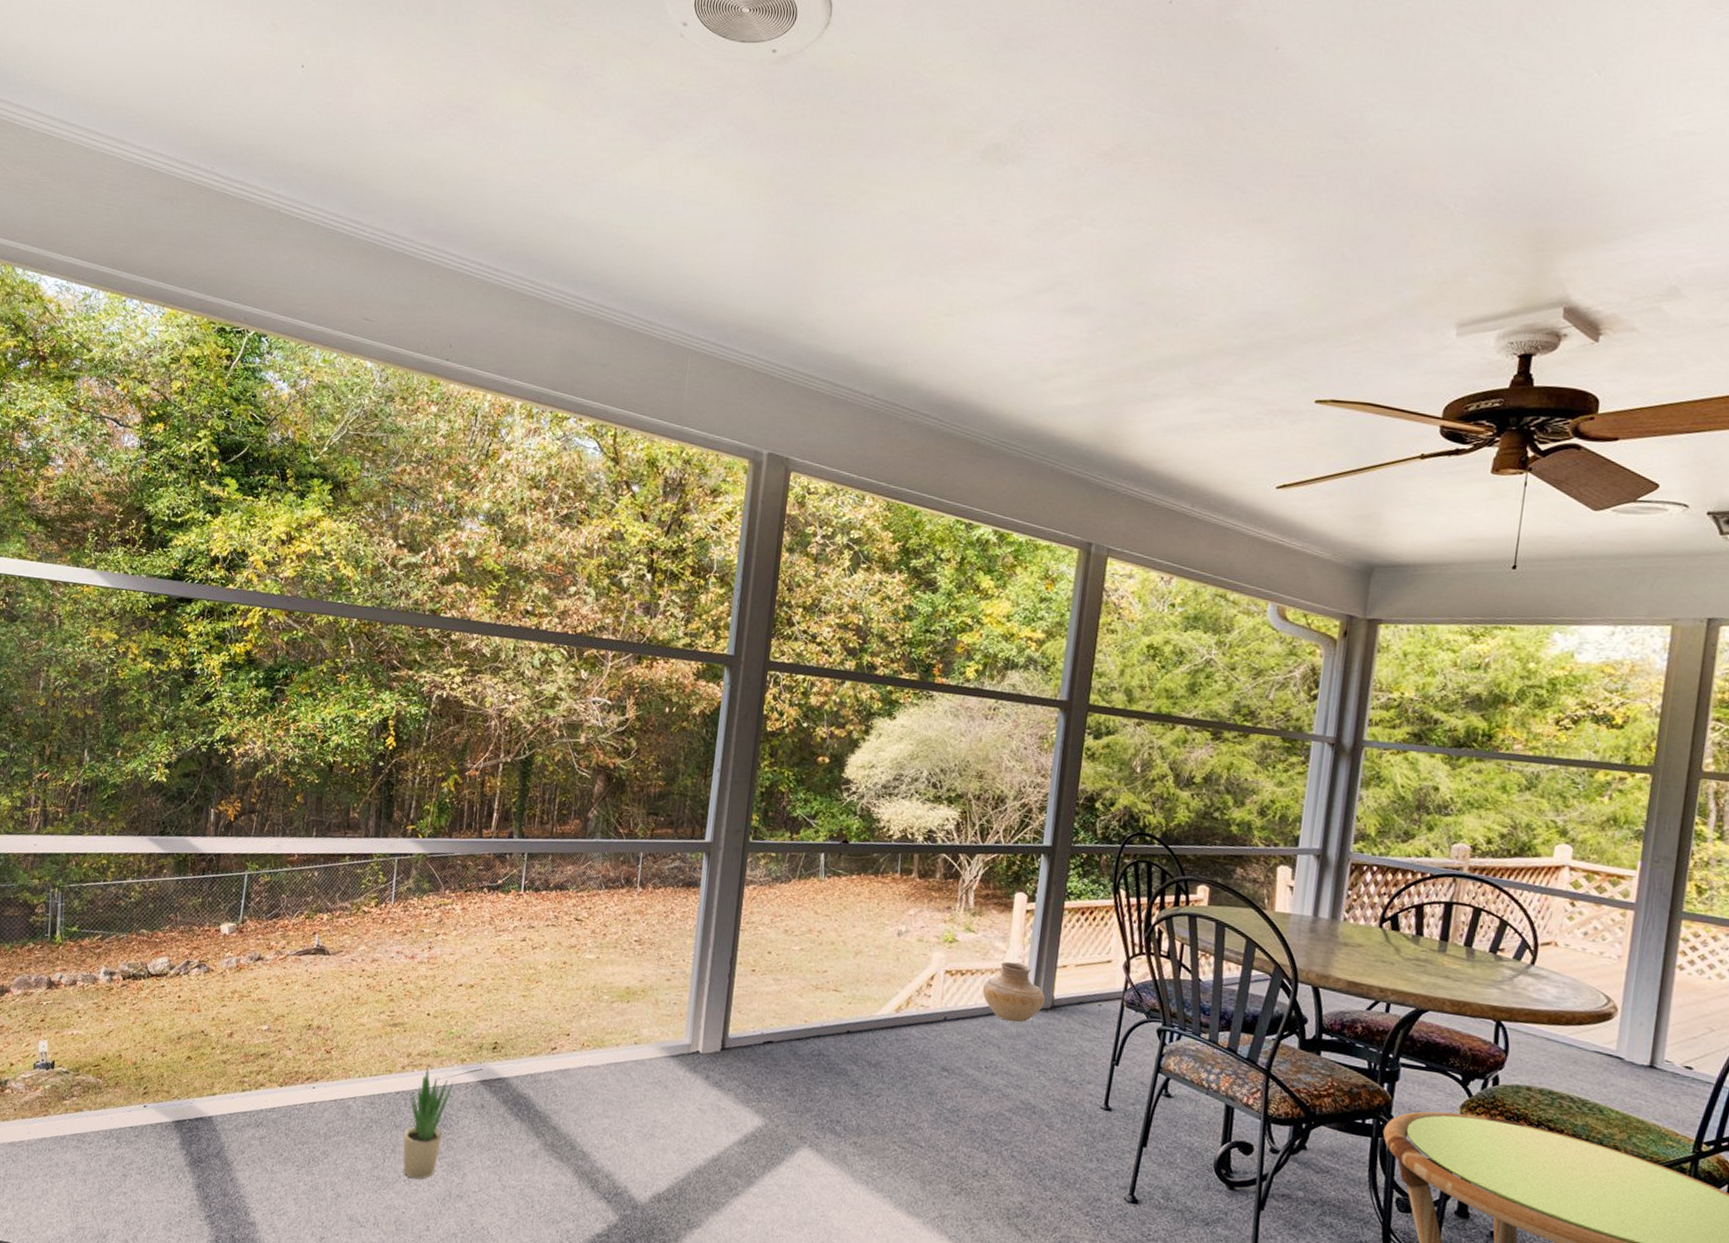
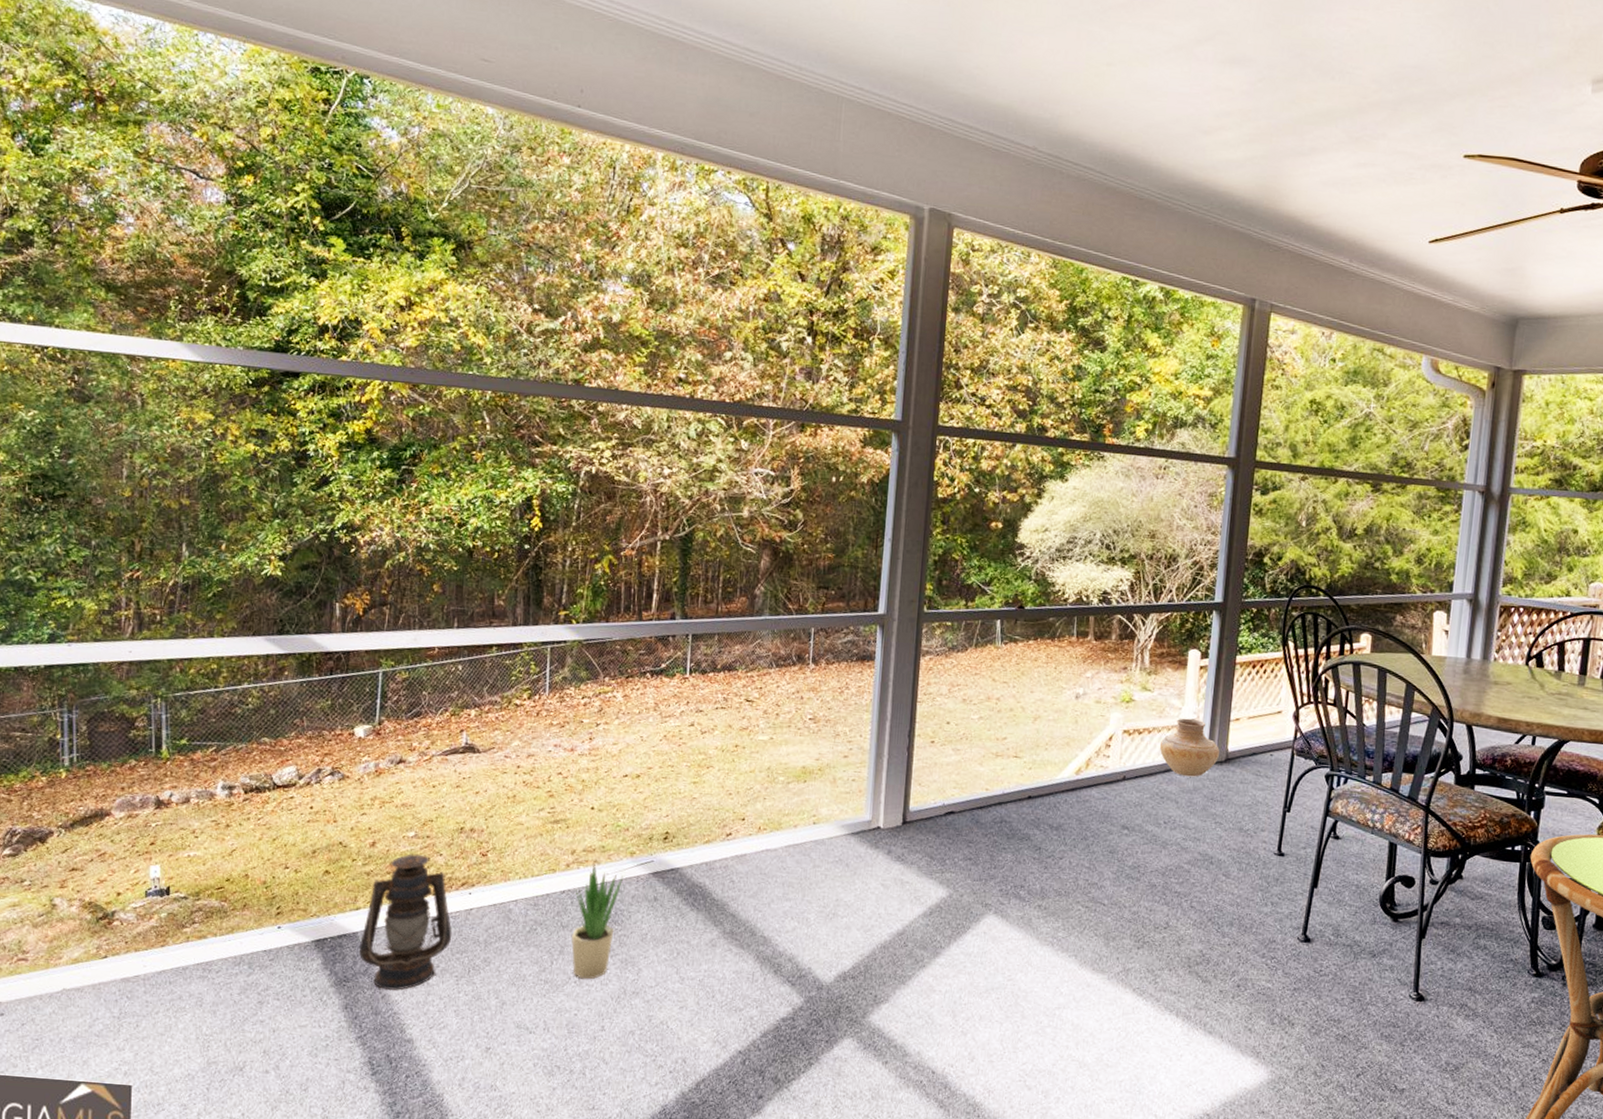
lantern: none [212,1046,296,1175] -> present [358,853,452,991]

